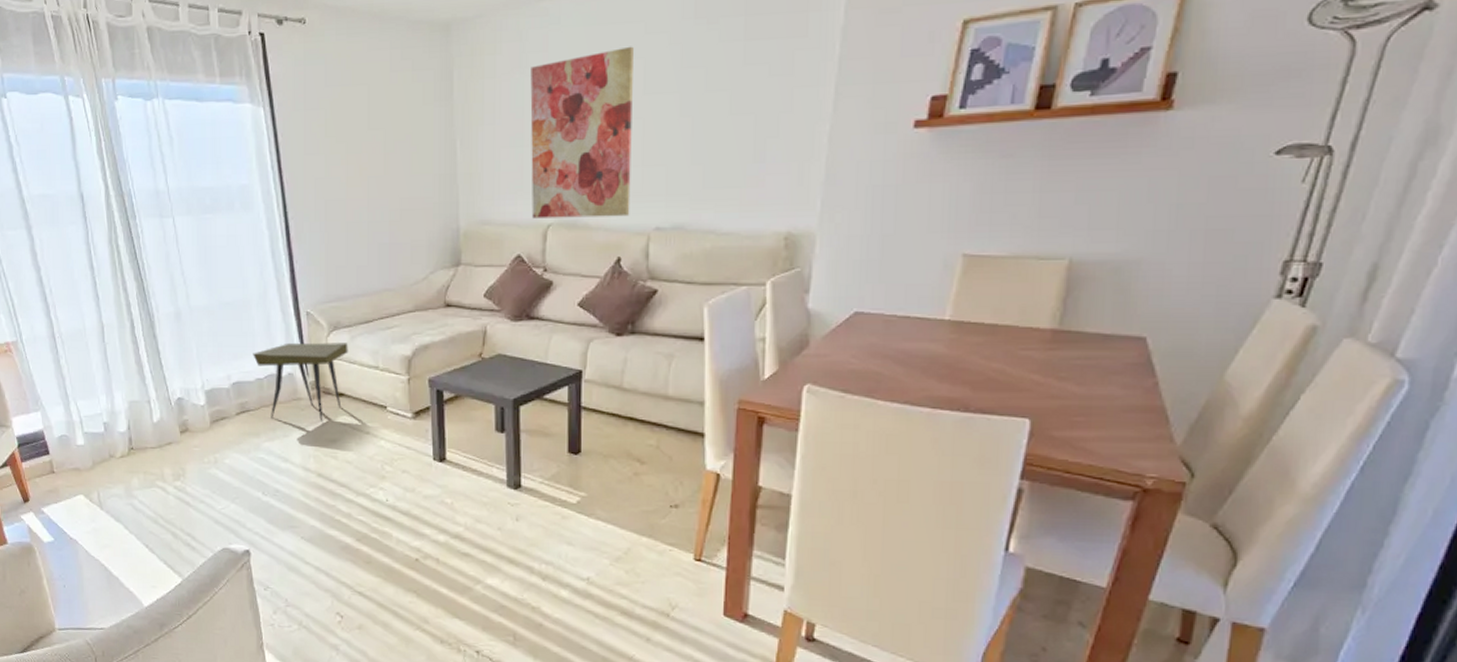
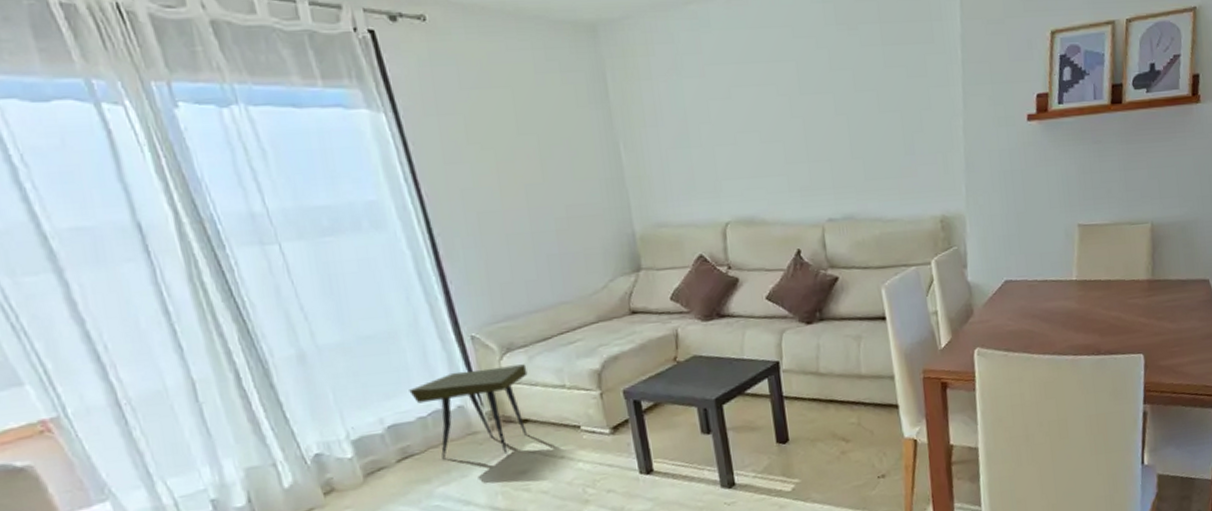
wall art: present [530,46,634,219] -> none [687,49,803,218]

